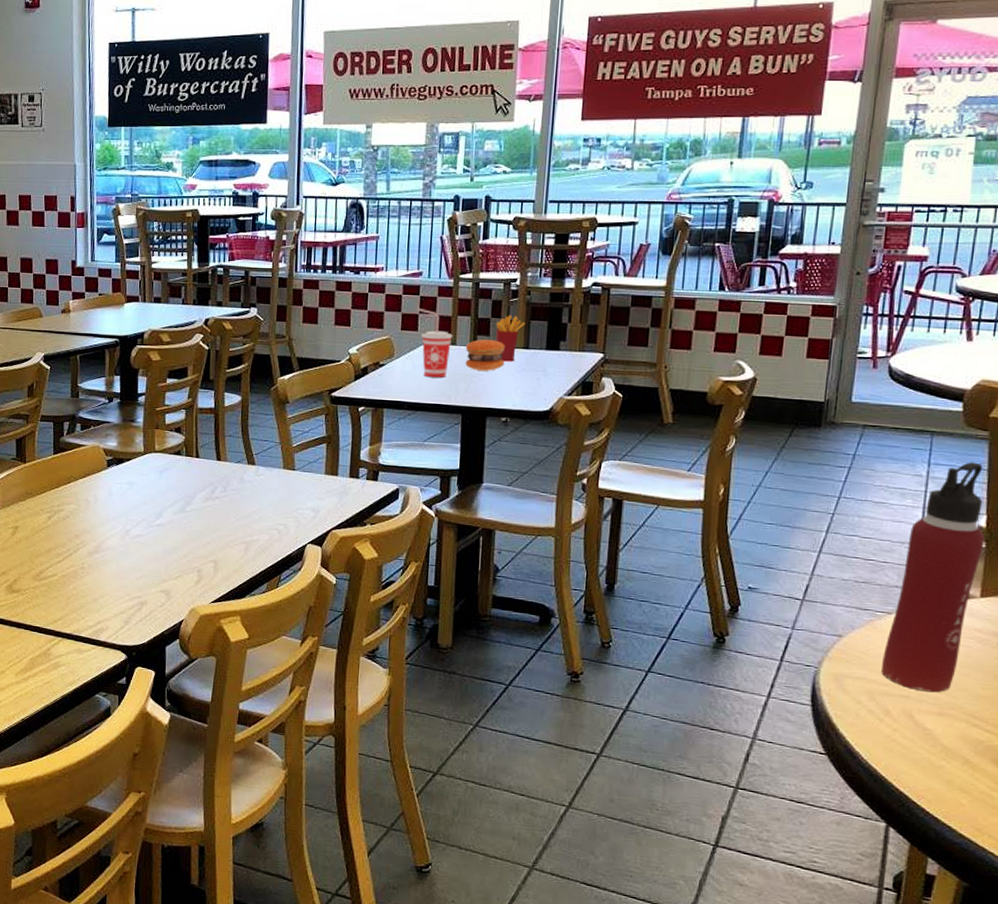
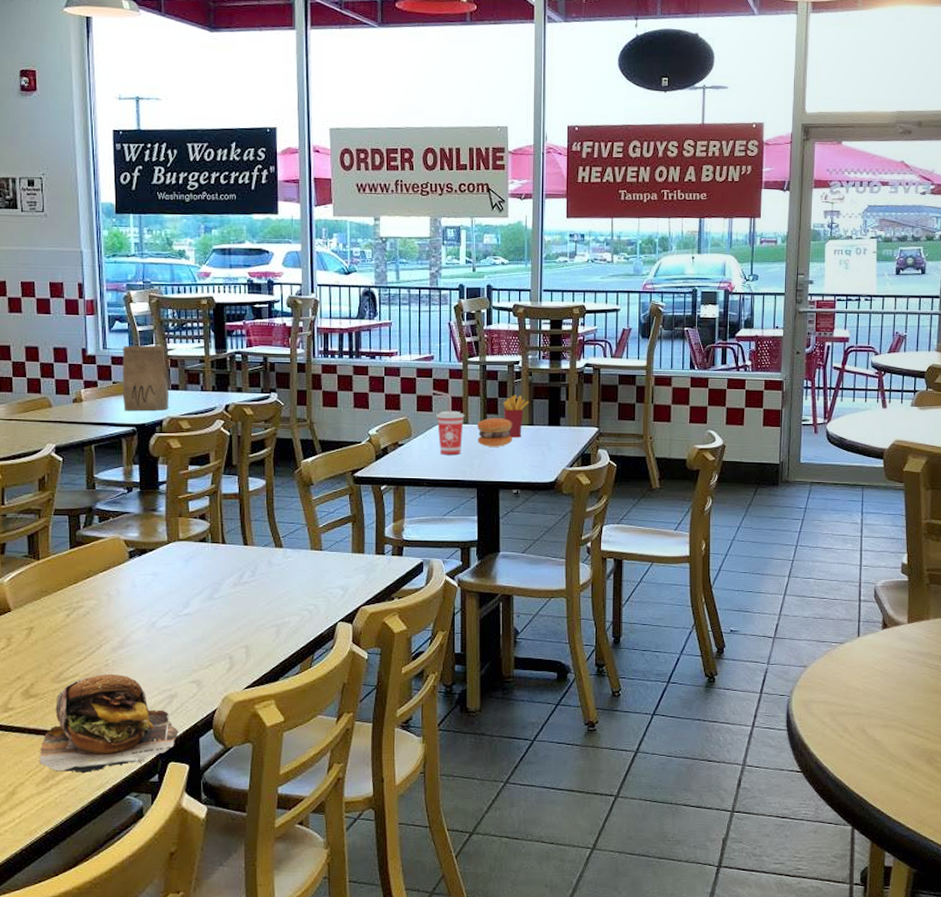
burger: none [19,576,147,668] -> present [39,673,179,772]
paper bag: none [107,257,151,323] -> present [122,345,169,411]
water bottle: present [881,462,985,692] -> none [839,509,908,708]

